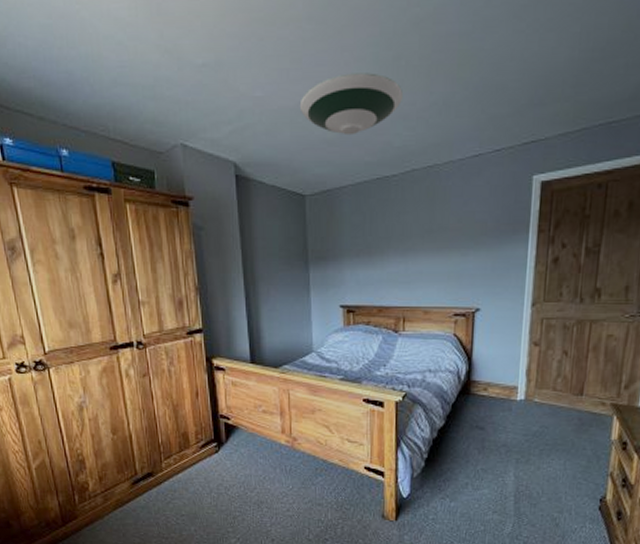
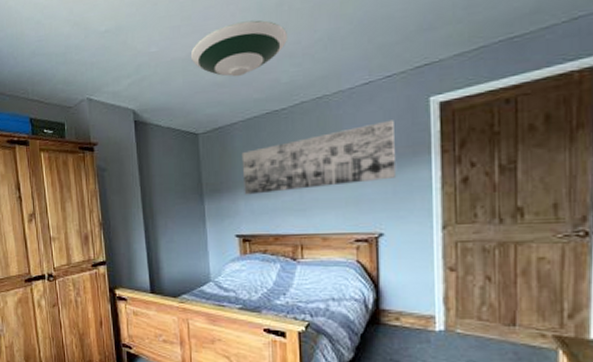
wall art: none [349,196,499,264] -> present [241,120,395,195]

